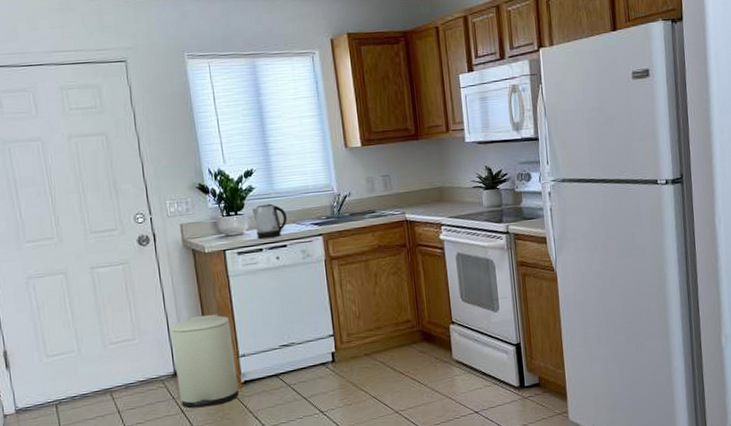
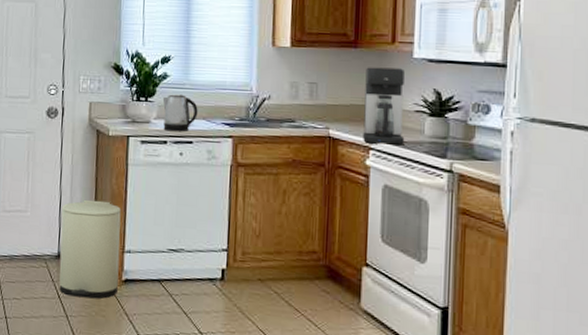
coffee maker: none [428,152,469,221] -> present [363,67,405,145]

